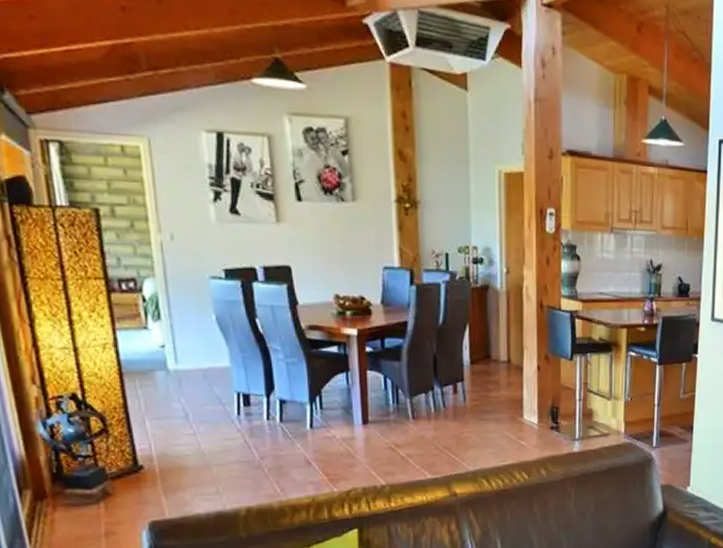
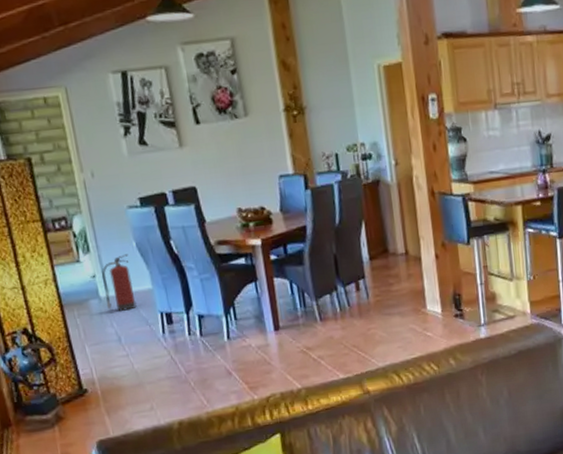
fire extinguisher: none [172,327,210,387] -> present [101,254,137,311]

